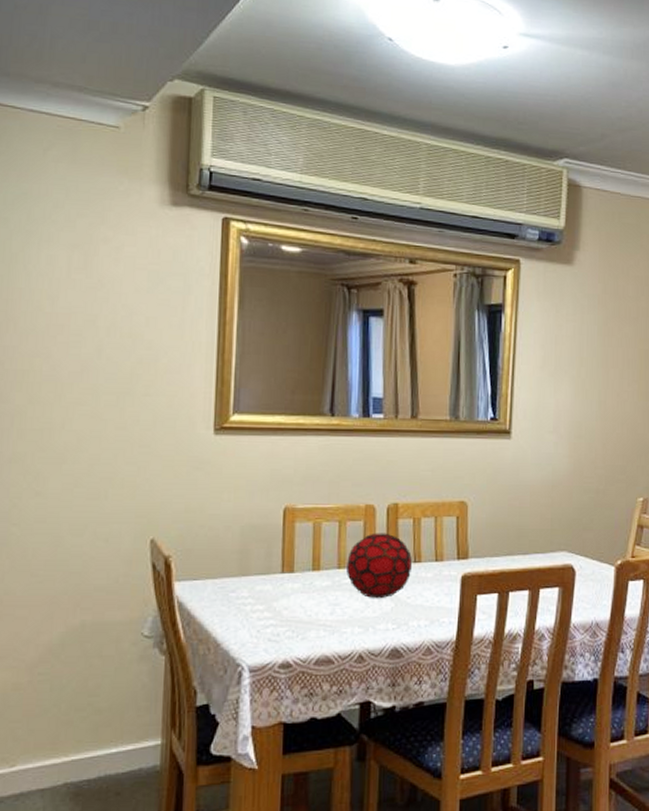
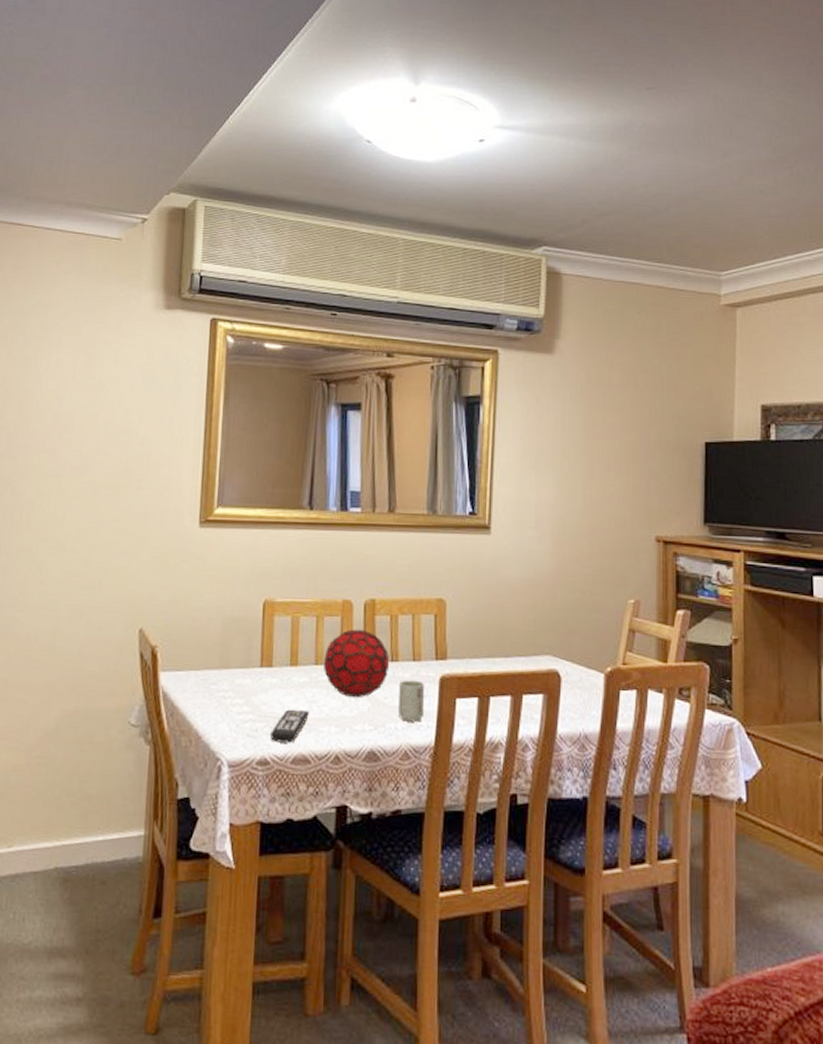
remote control: none [293,612,332,646] -> present [270,709,309,743]
cup: none [421,579,447,619] -> present [398,680,425,722]

